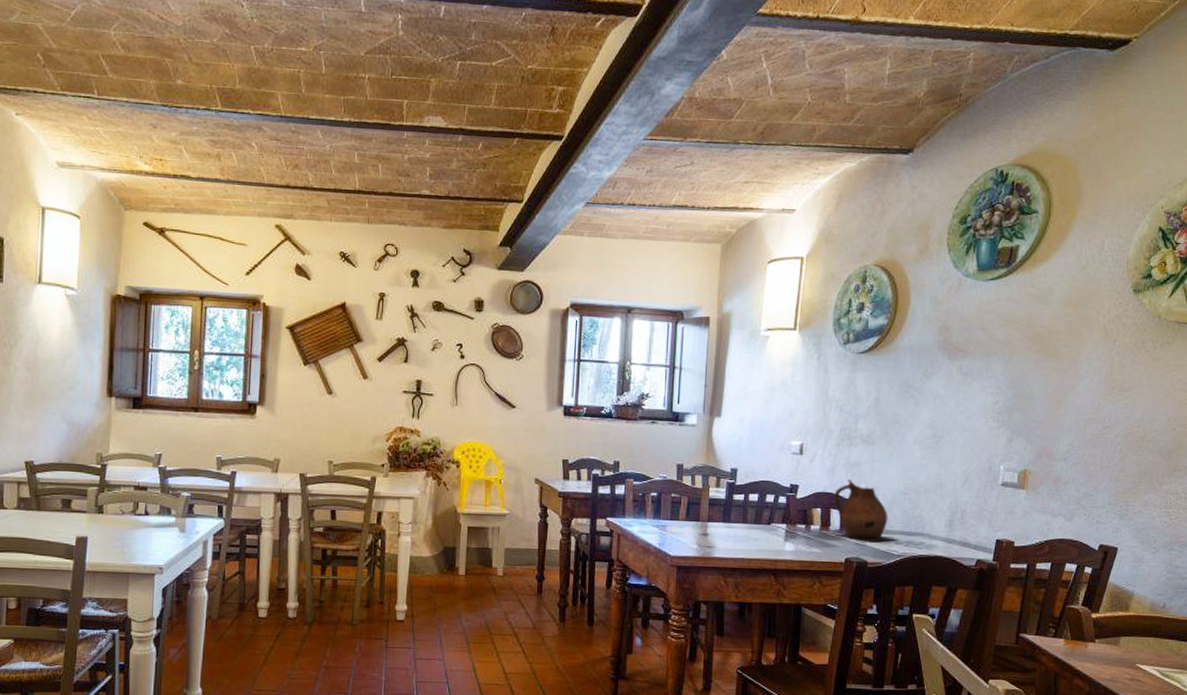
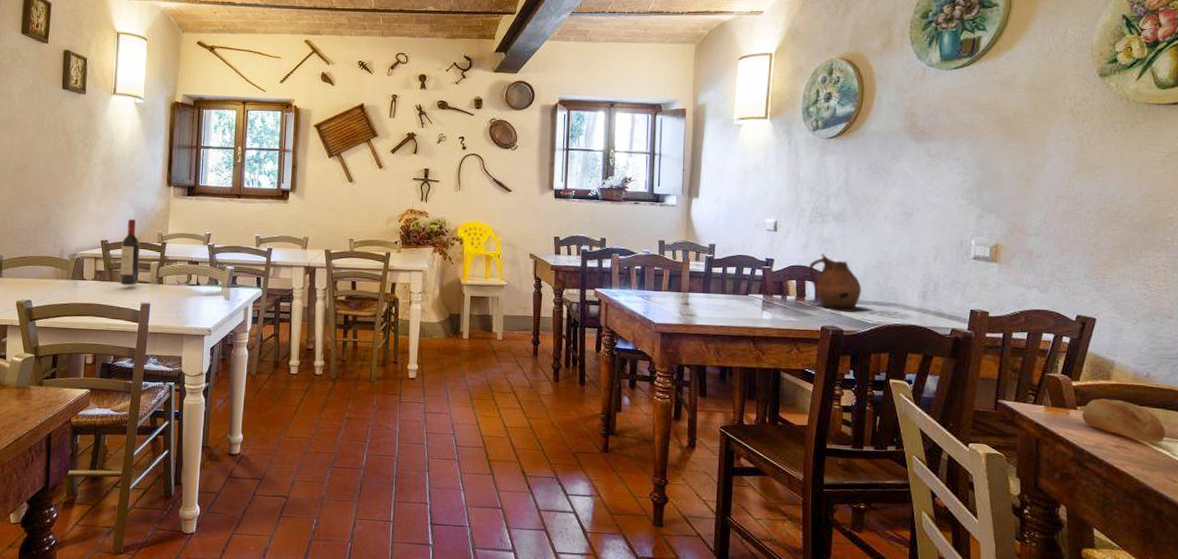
wine bottle: none [49,436,75,516] -> present [119,219,141,286]
bread roll: none [1100,630,1178,675] -> present [1082,398,1166,444]

